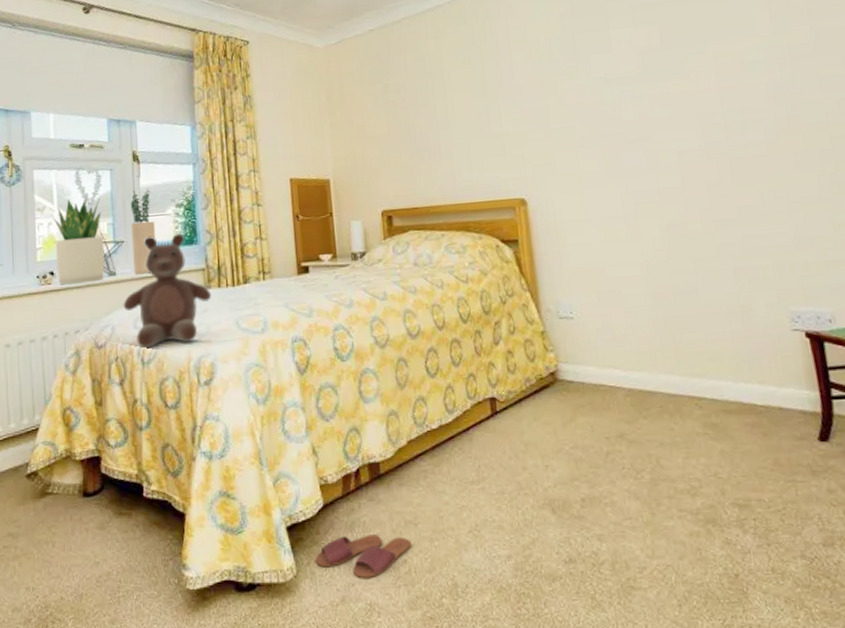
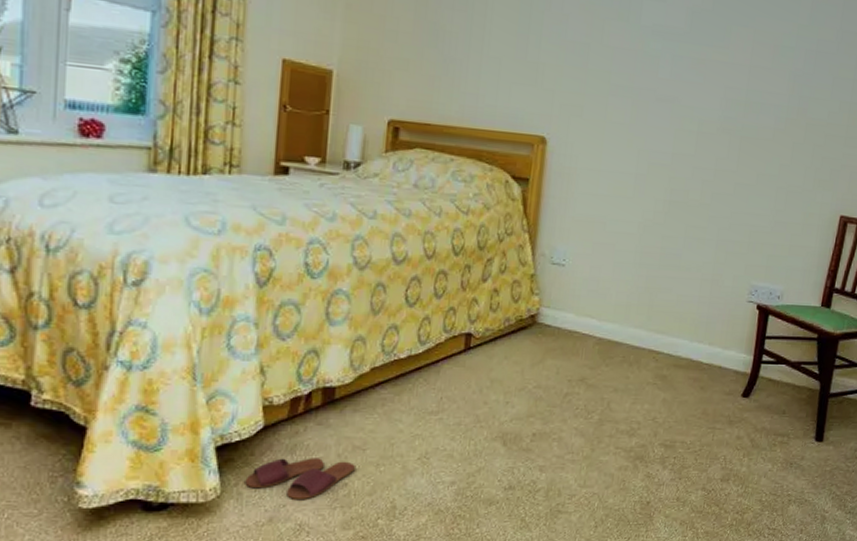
teddy bear: present [123,233,212,348] -> none [25,92,157,232]
vase: present [130,188,156,275] -> none [47,26,86,140]

